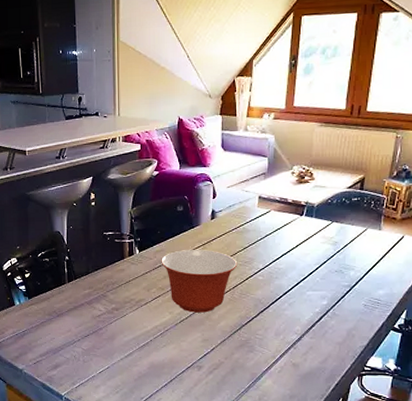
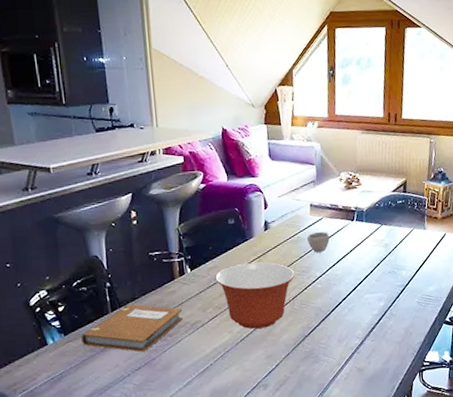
notebook: none [42,277,129,321] -> present [81,304,184,353]
cup: none [253,224,276,245] -> present [307,231,330,253]

